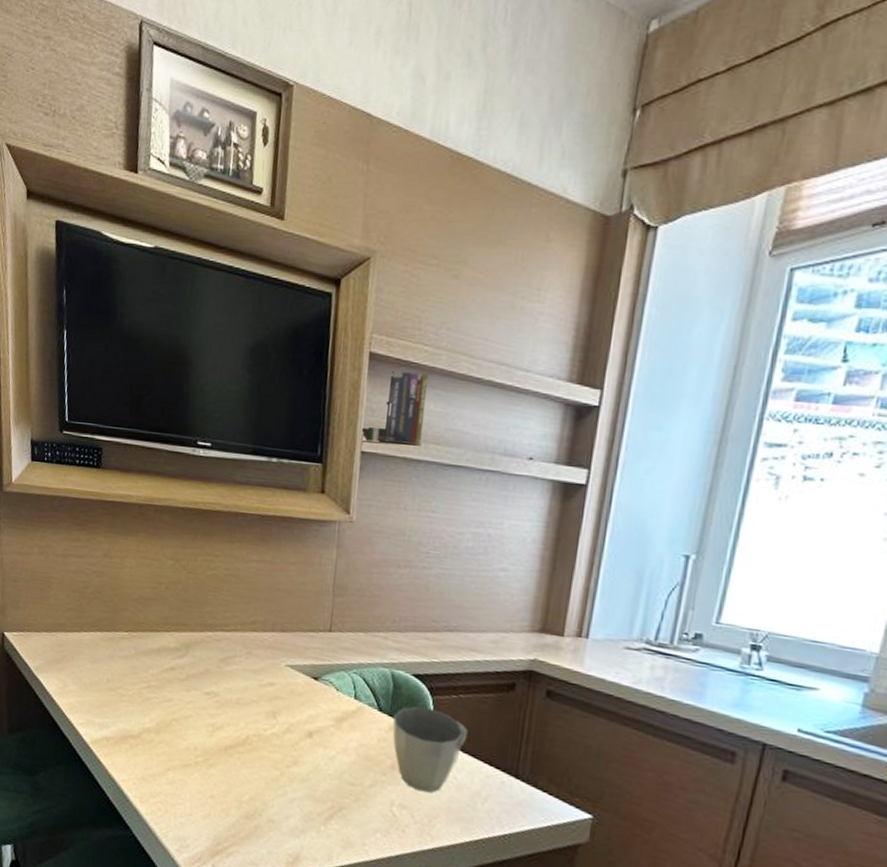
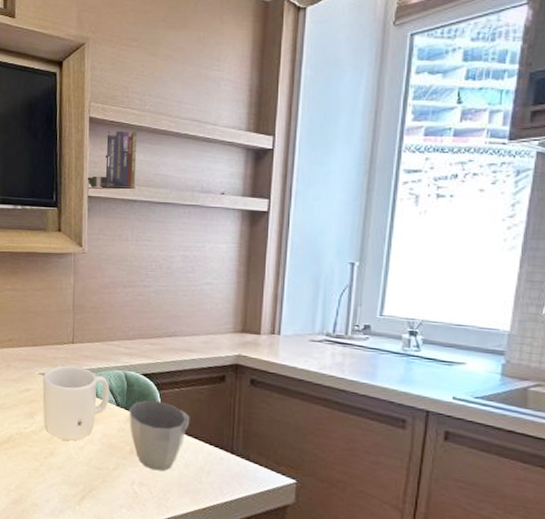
mug: none [288,657,372,749] -> present [42,365,110,441]

